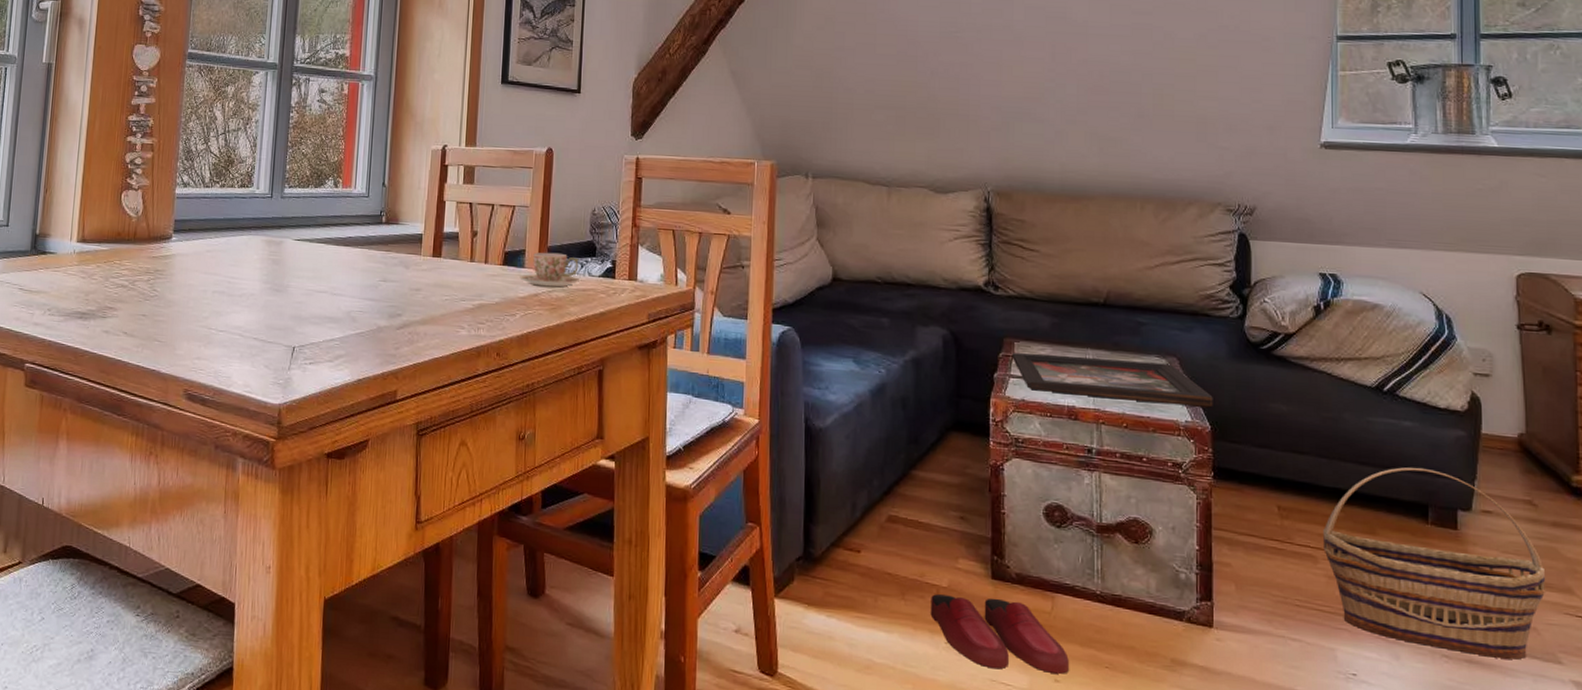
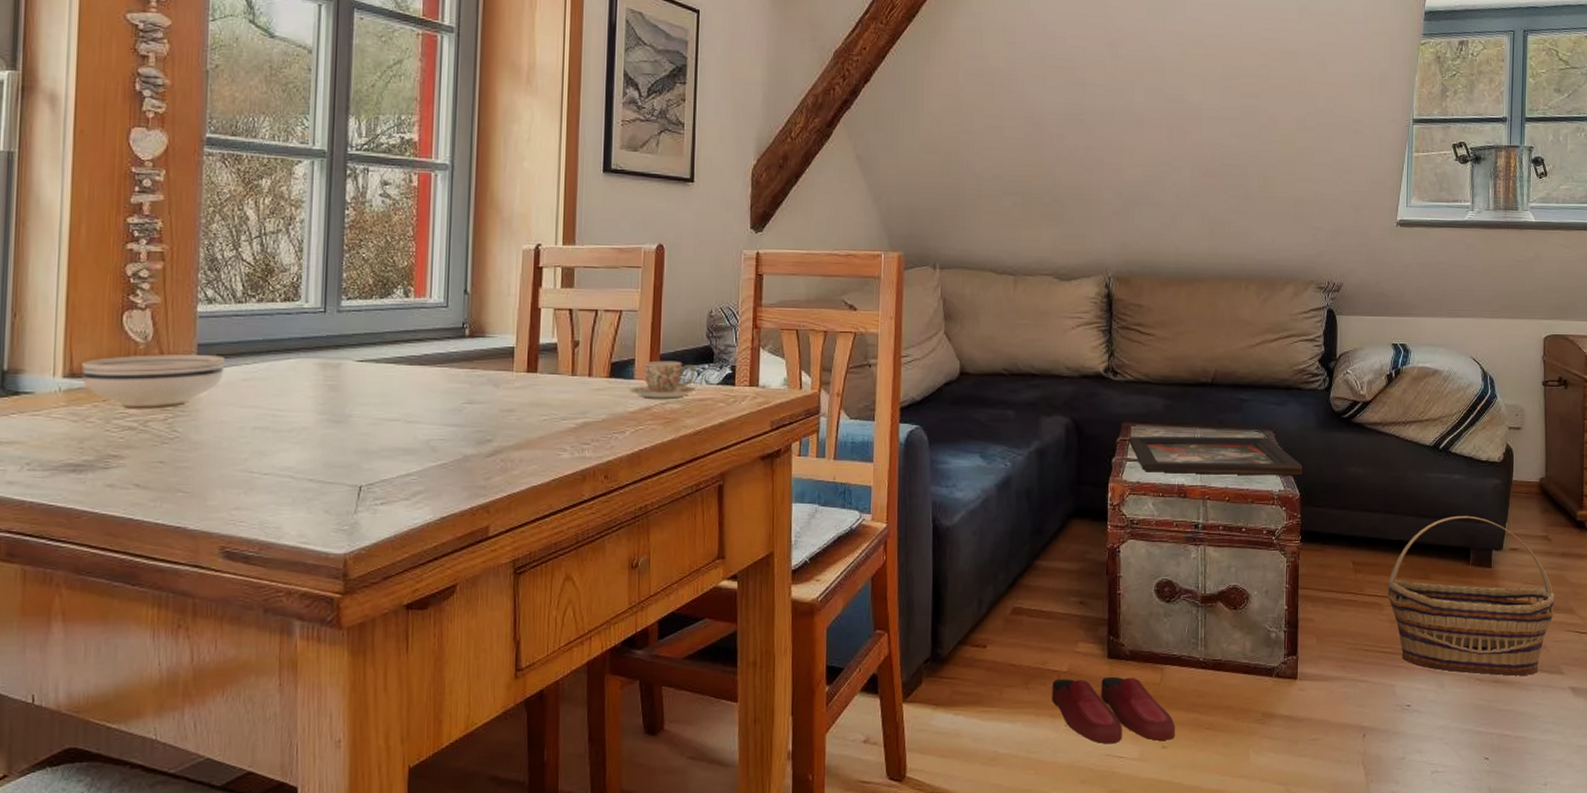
bowl: none [90,227,194,272] -> present [81,354,225,409]

